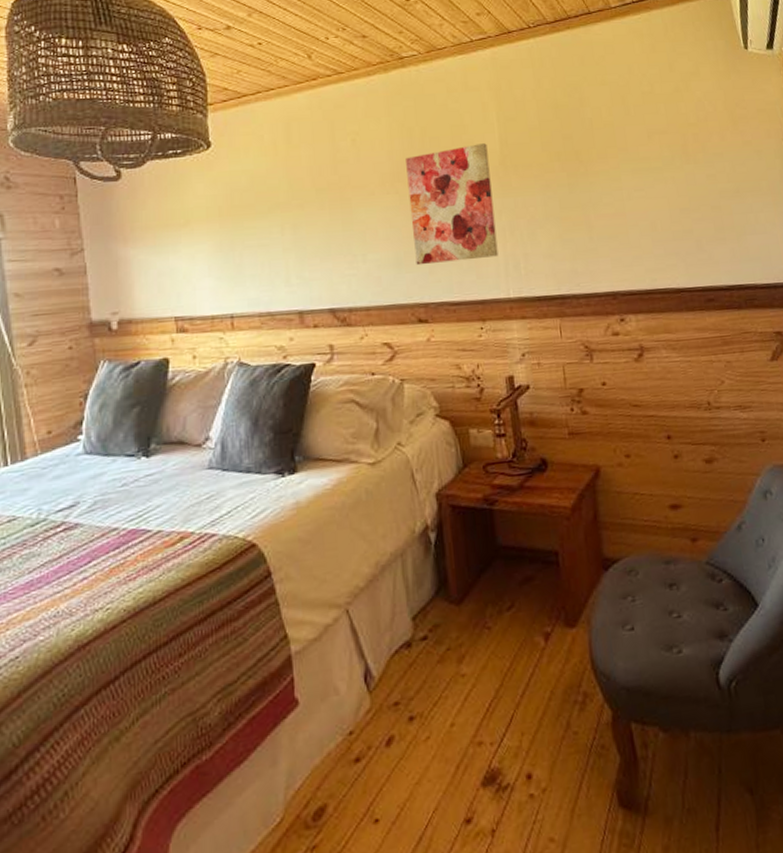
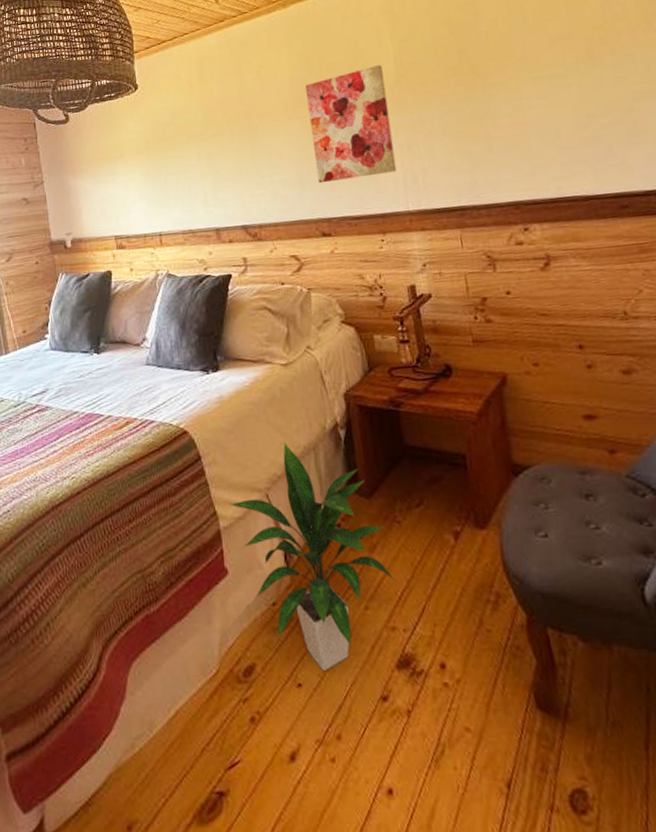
indoor plant: none [303,549,485,800] -> present [229,442,397,670]

